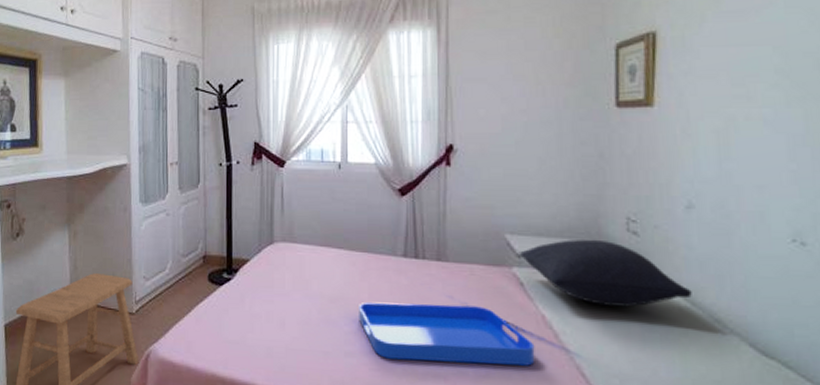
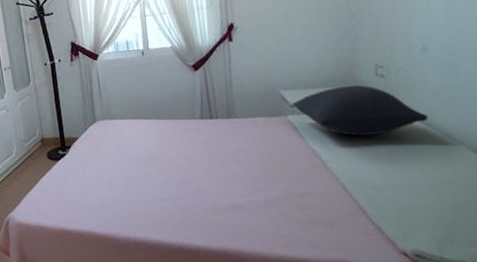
serving tray: present [359,302,535,366] -> none [169,149,309,199]

